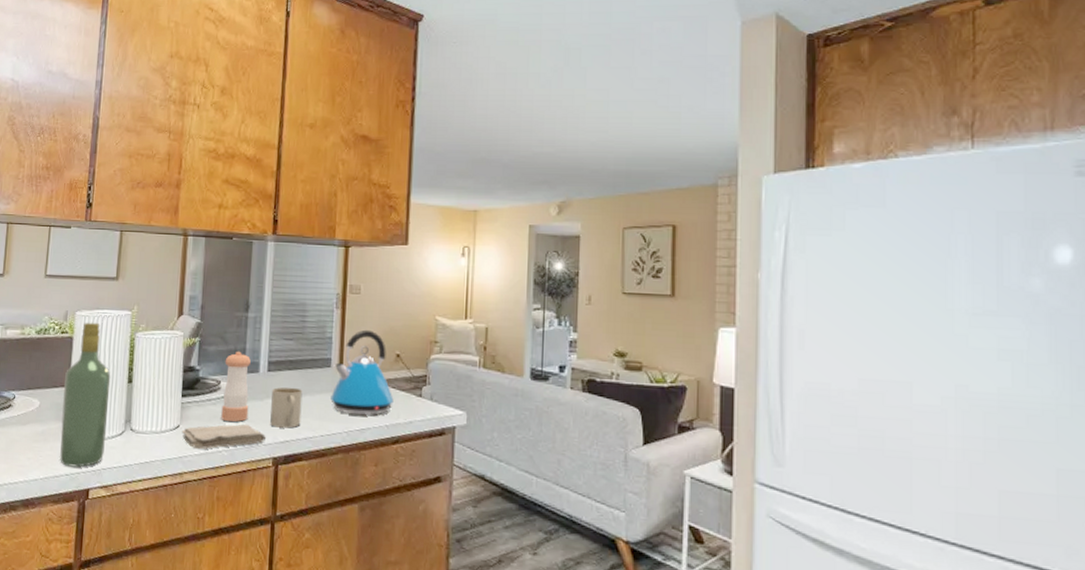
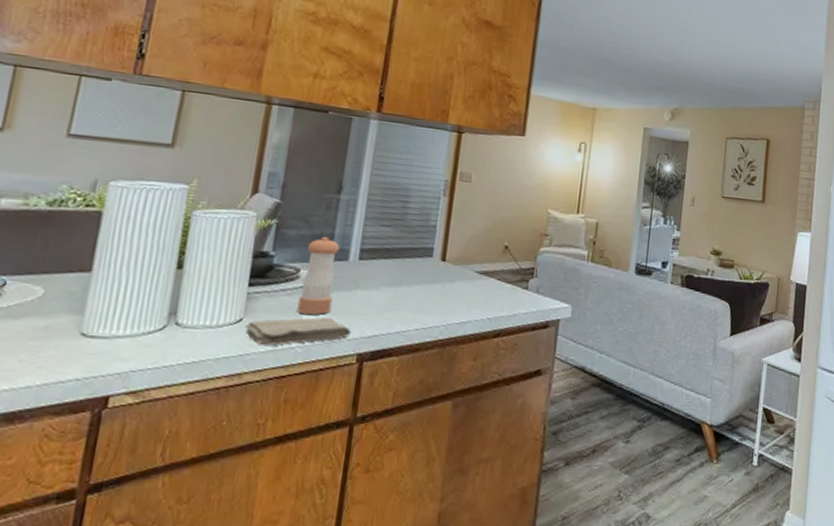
wine bottle: present [60,322,111,467] -> none [68,194,154,370]
mug: present [270,387,303,428] -> none [357,277,399,322]
kettle: present [330,329,394,415] -> none [429,219,498,308]

